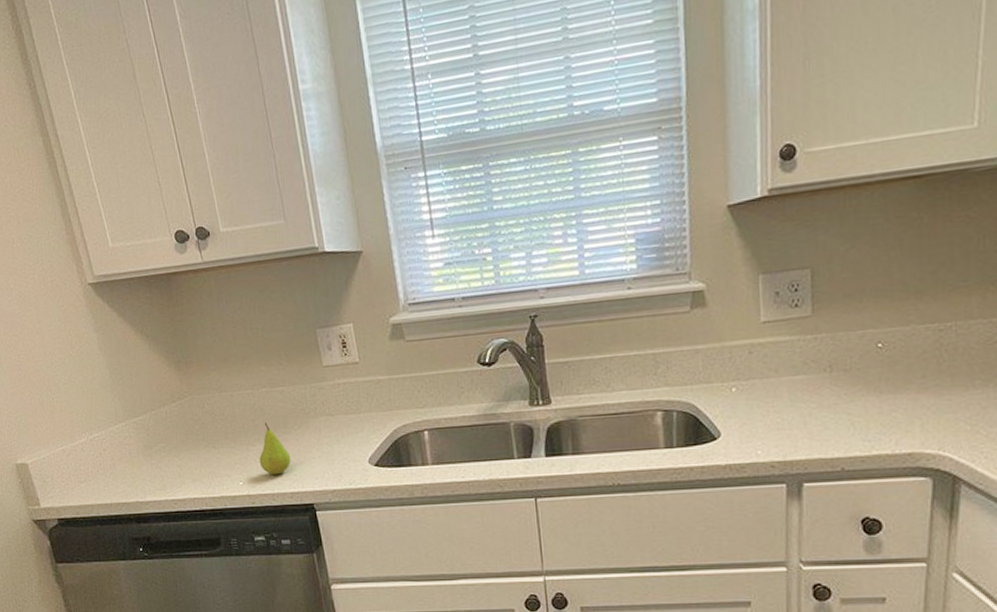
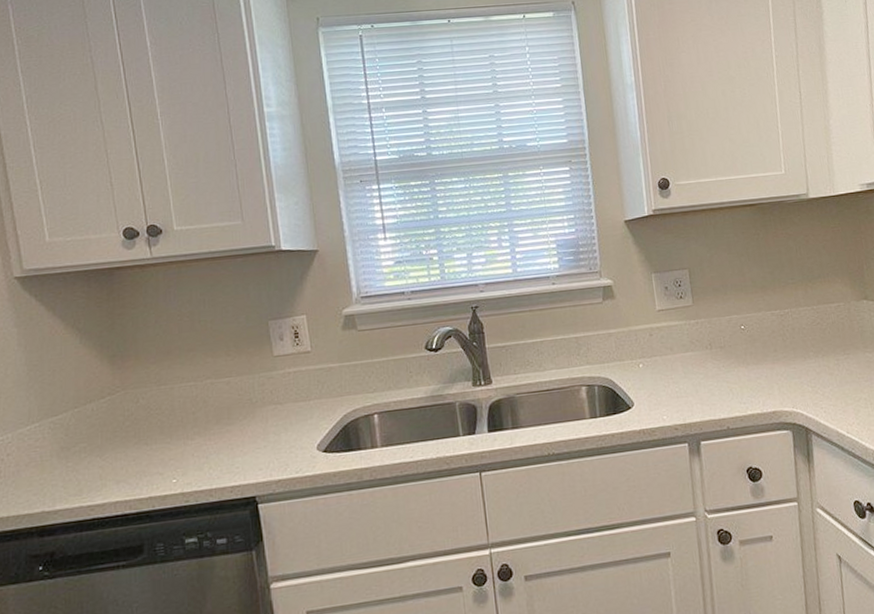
fruit: present [259,422,291,475] -> none [197,414,234,470]

